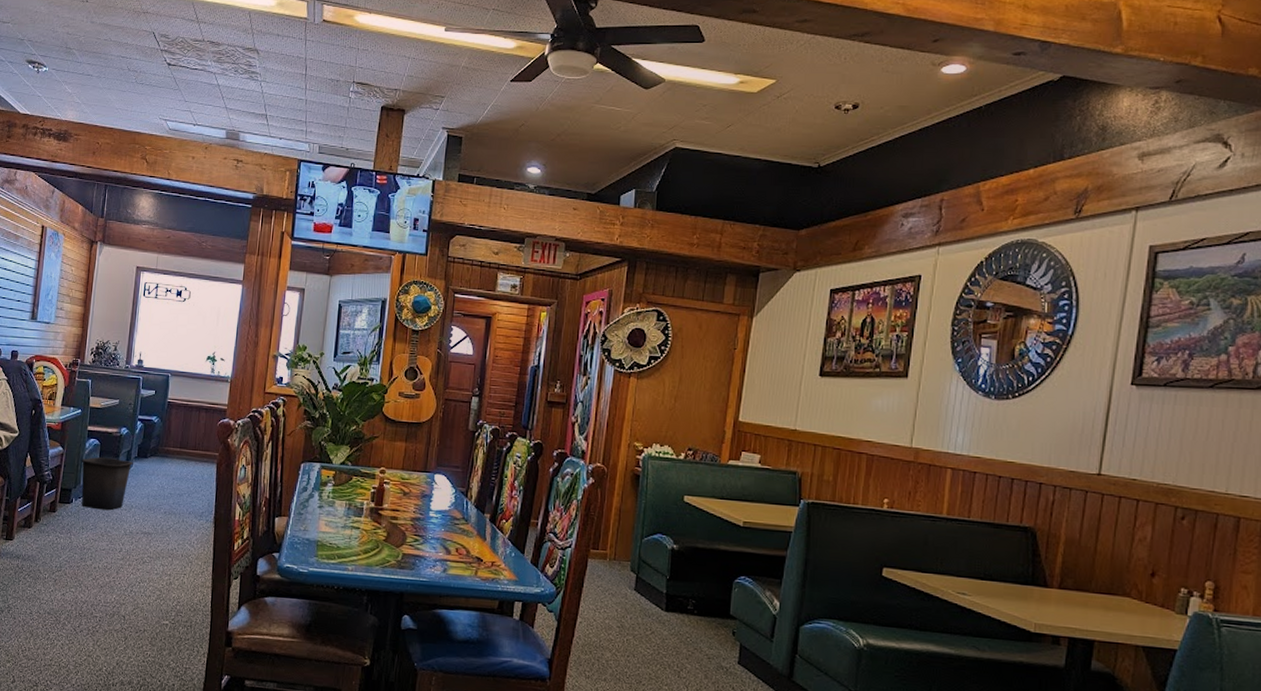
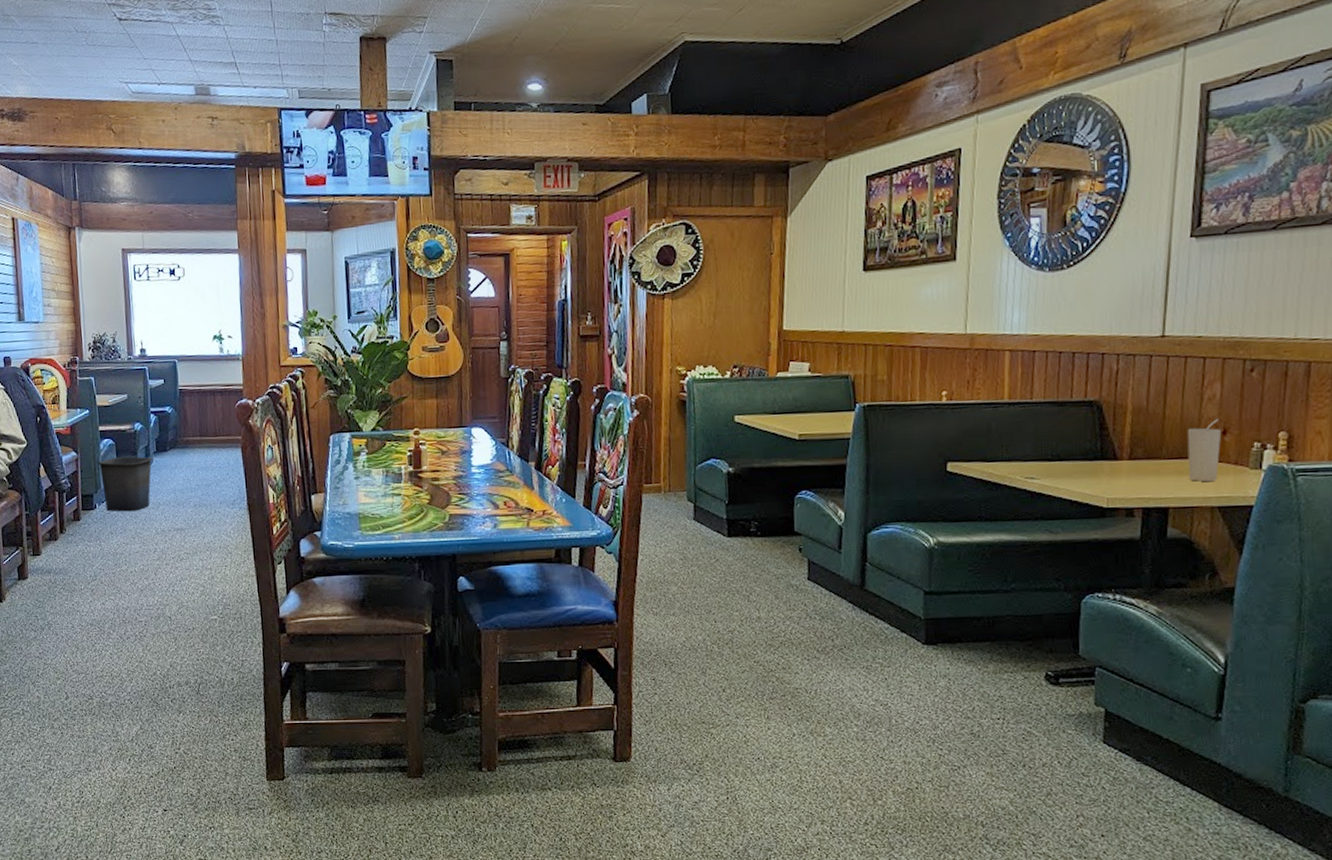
cup: none [1116,560,1151,622] -> present [1187,419,1222,482]

